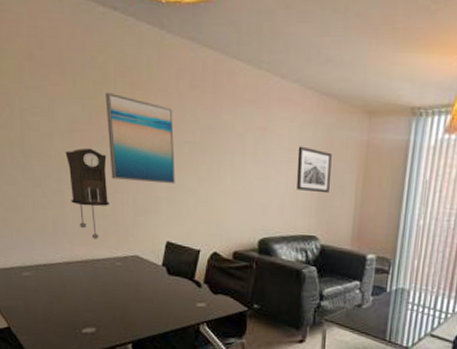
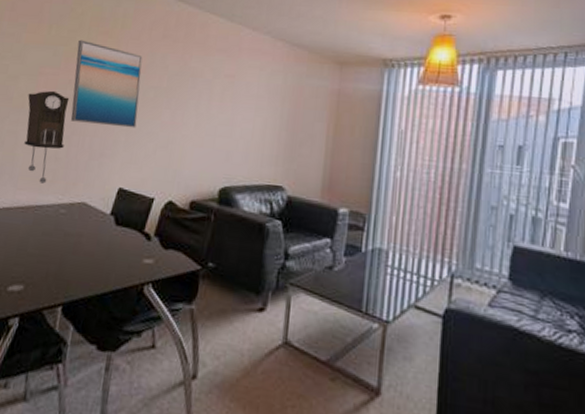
wall art: present [297,146,332,194] -> none [263,93,302,142]

